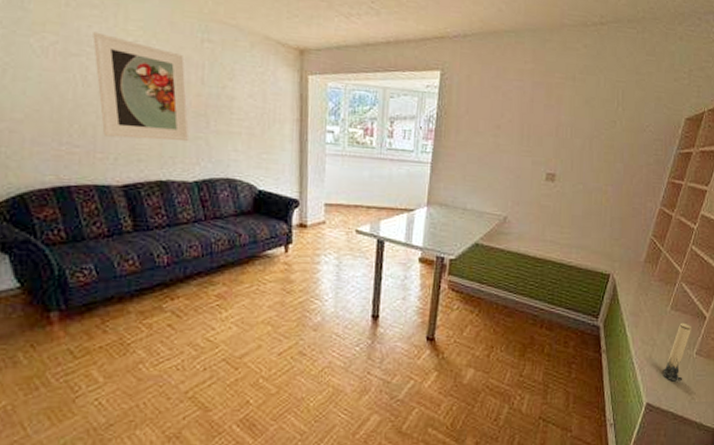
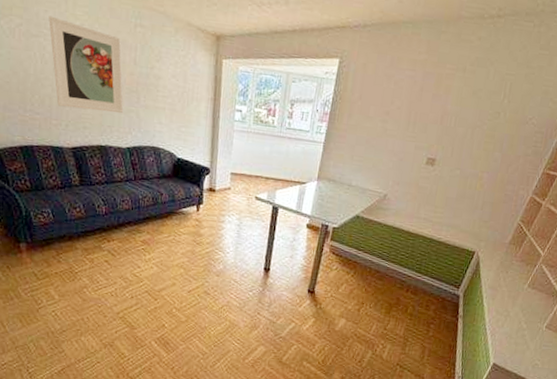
candle: present [661,322,691,382] -> none [511,299,545,349]

